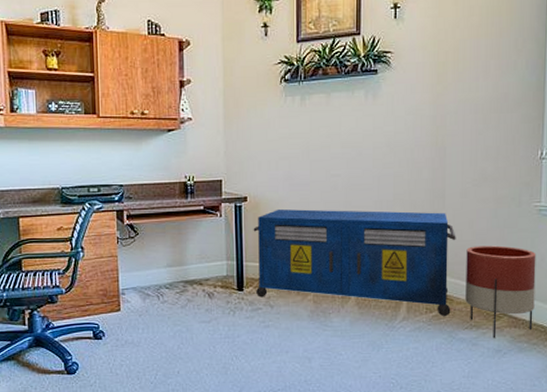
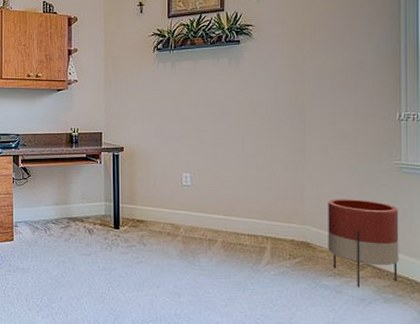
storage cabinet: present [253,209,456,316] -> none [129,159,317,263]

